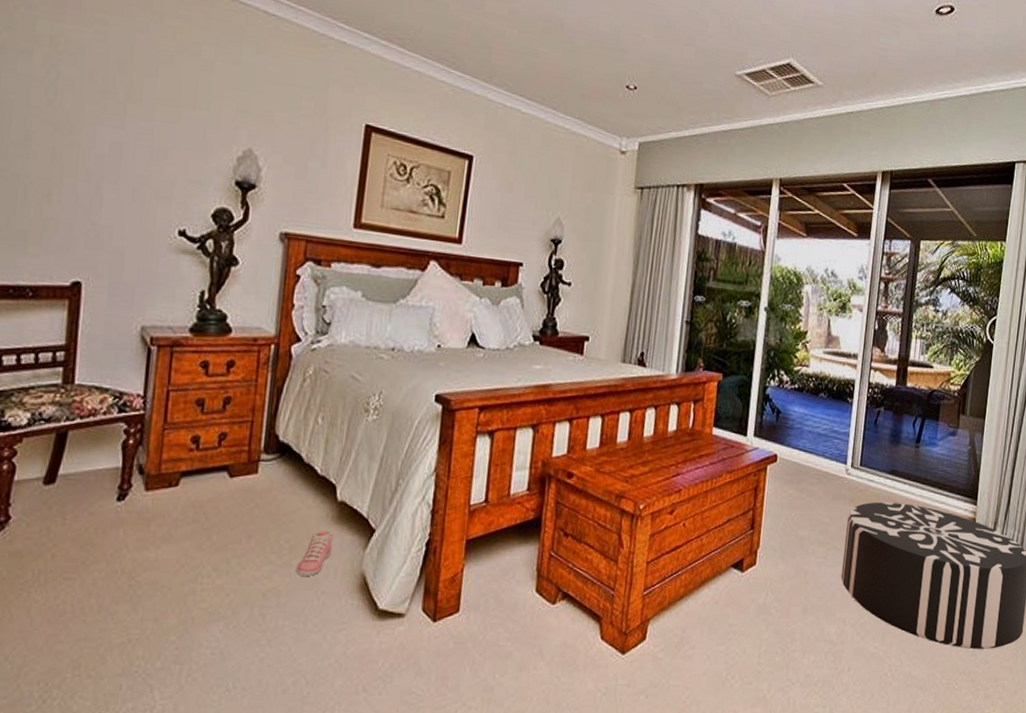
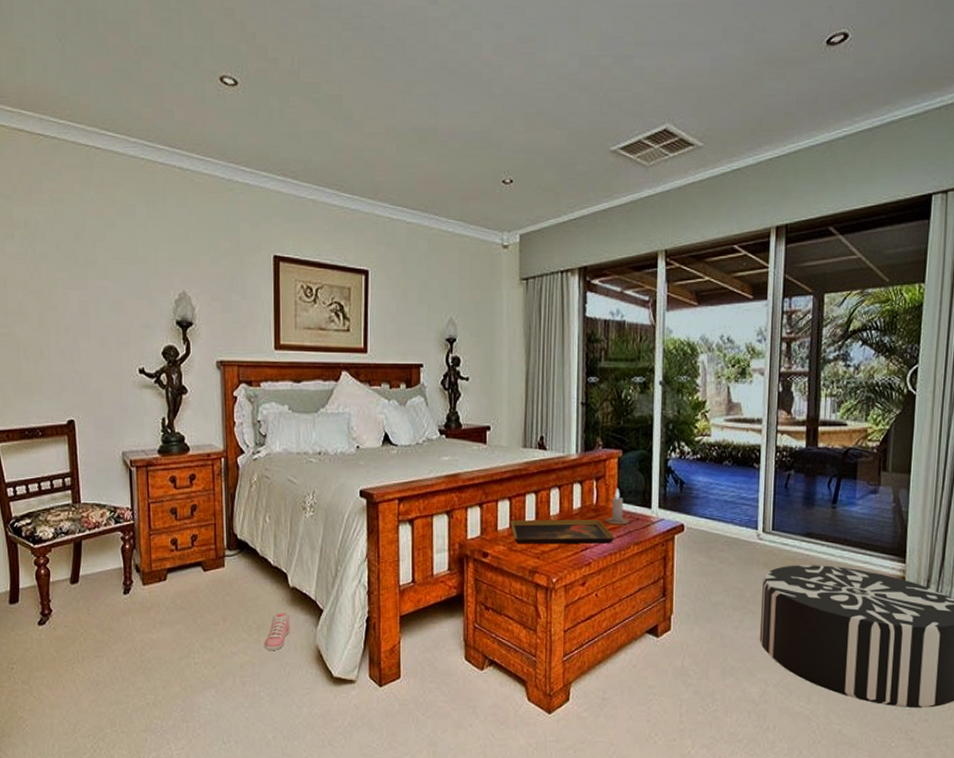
decorative tray: none [600,439,708,471] -> present [510,519,615,544]
candle: none [699,413,724,452] -> present [605,488,630,525]

